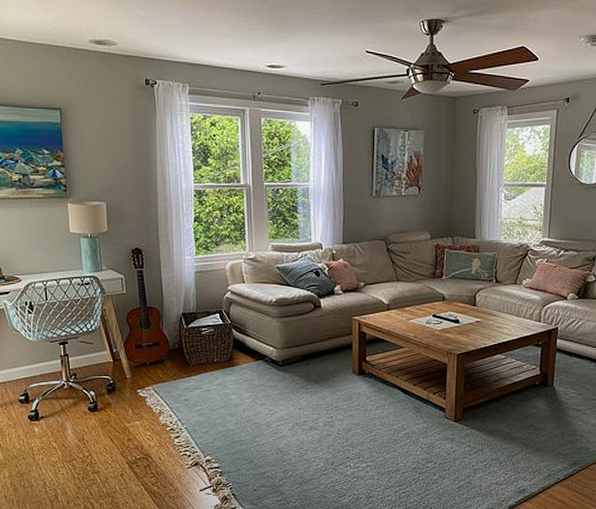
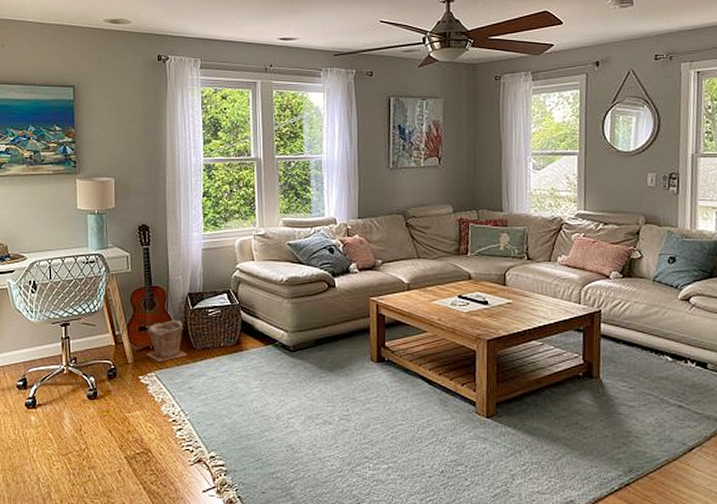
plant pot: none [143,338,182,377] -> present [146,320,187,363]

